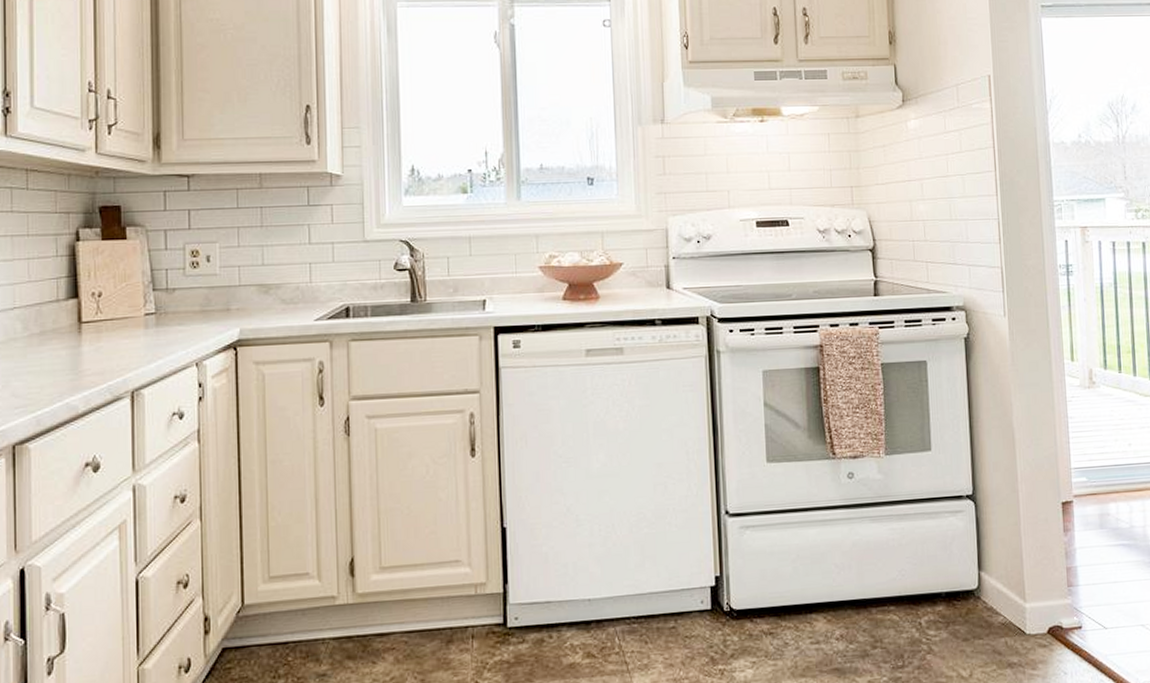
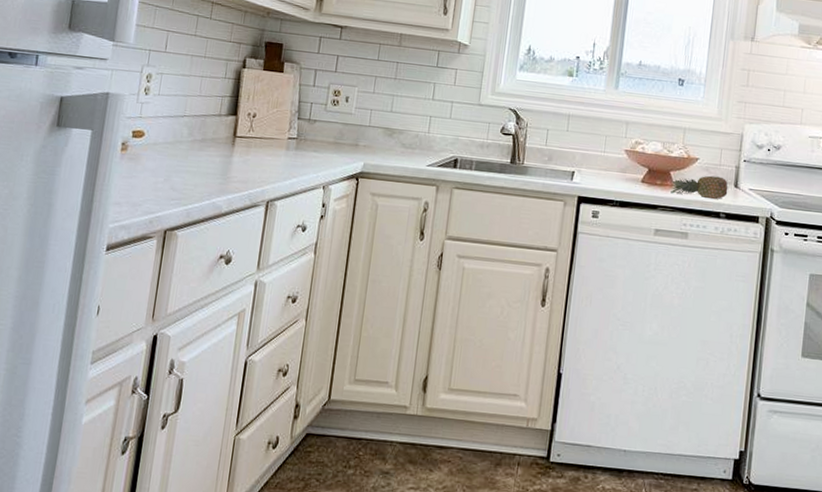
fruit: none [596,279,660,307] -> present [670,175,728,200]

